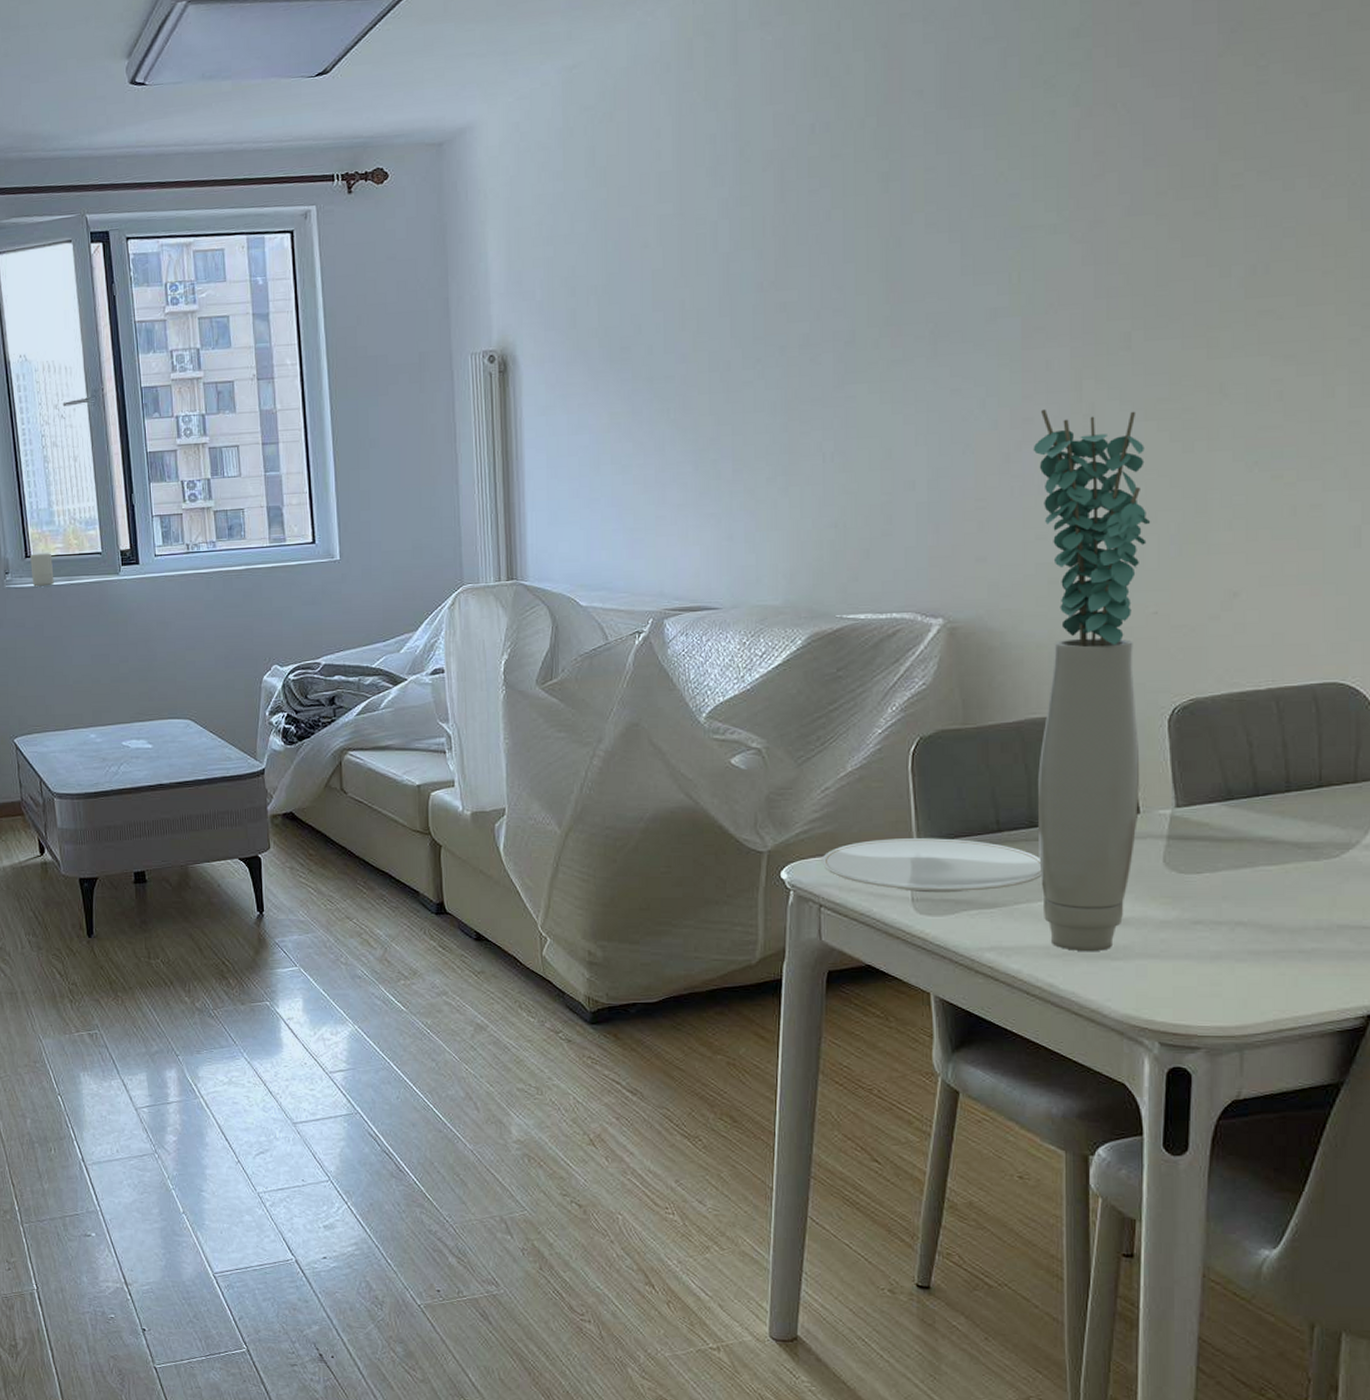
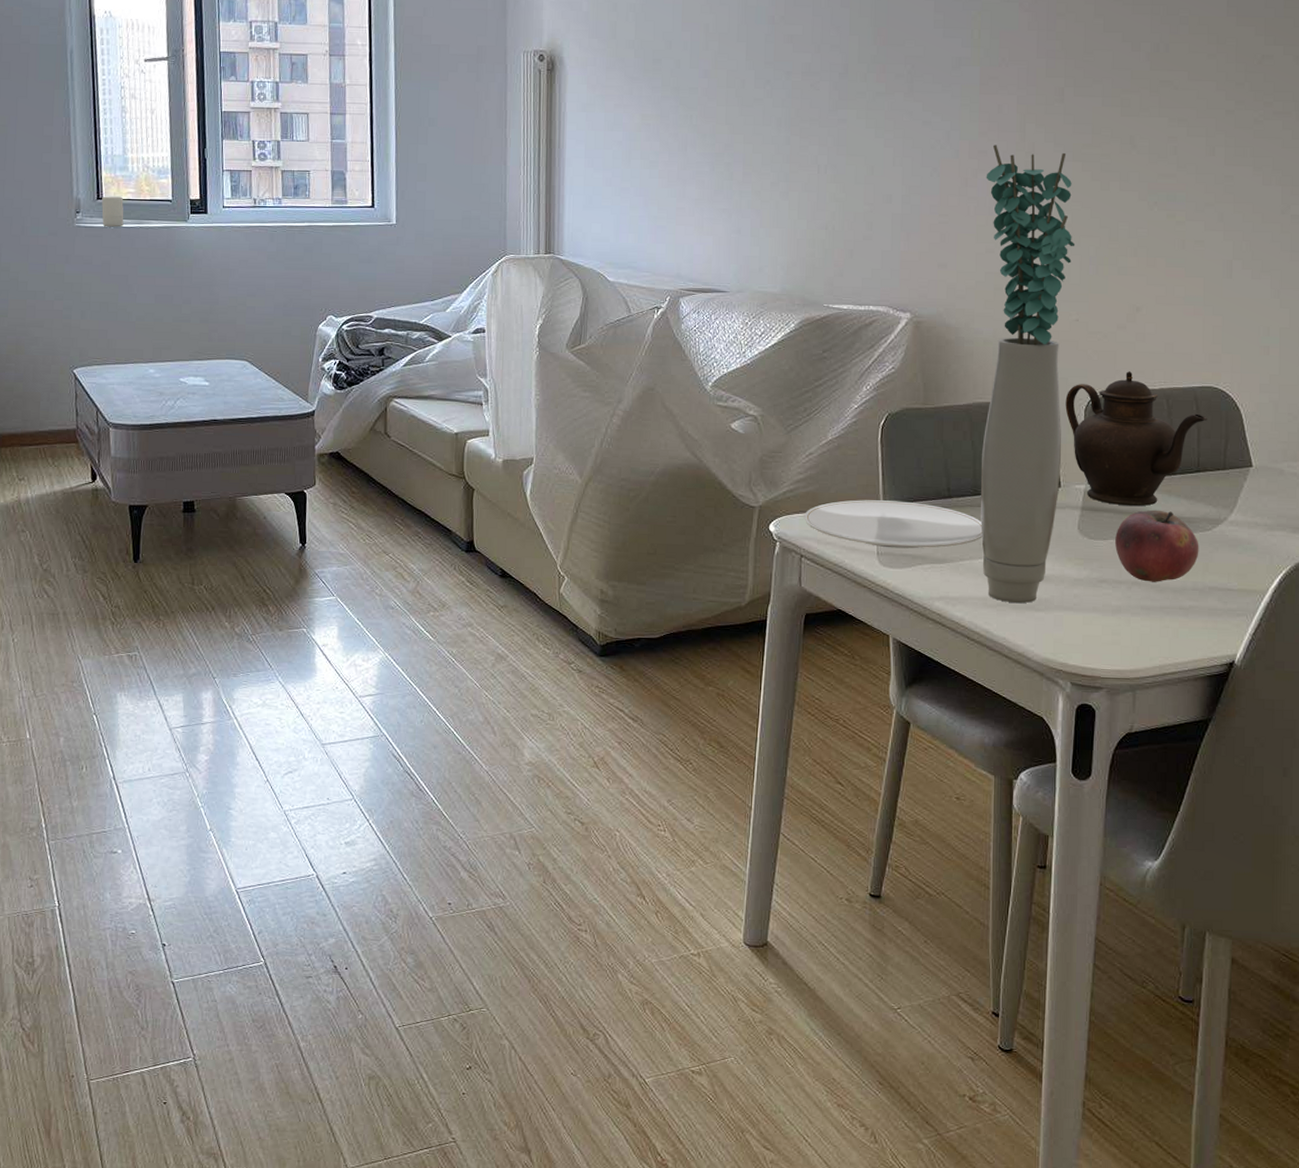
teapot: none [1143,670,1331,832] -> present [1065,371,1207,507]
fruit: none [1212,835,1324,922] -> present [1115,509,1199,582]

